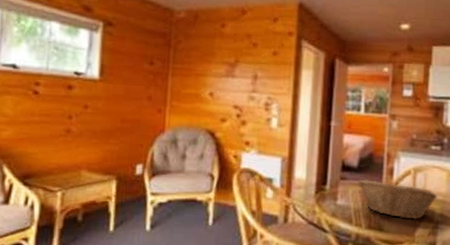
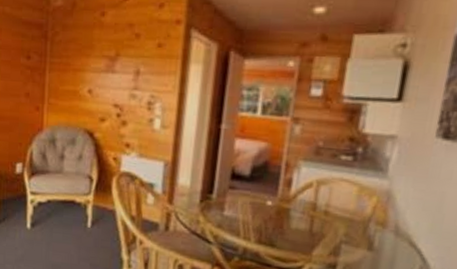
fruit basket: present [358,179,438,220] -> none [249,190,344,238]

